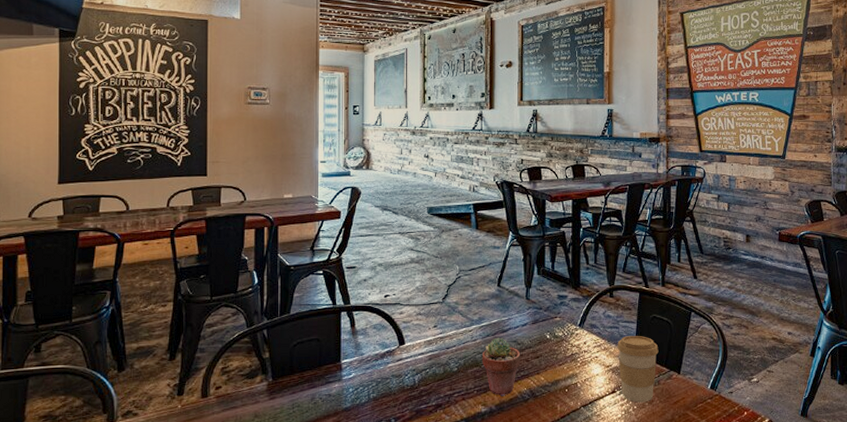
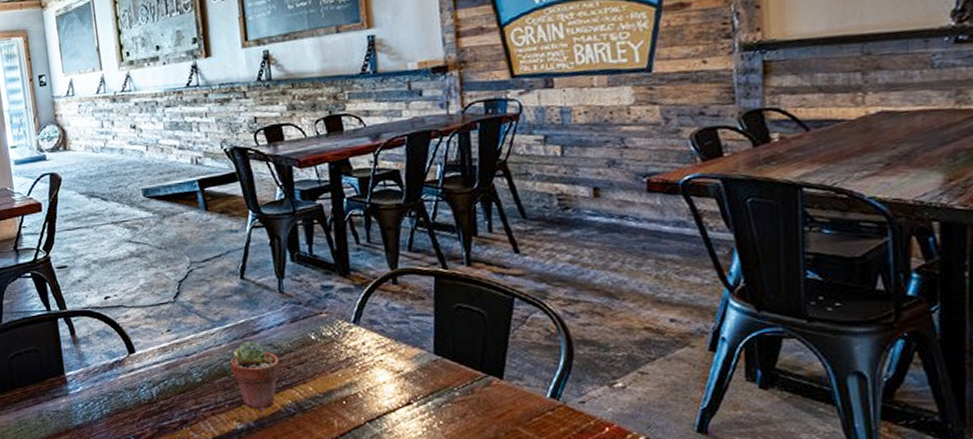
coffee cup: present [617,335,659,403] -> none [408,331,469,417]

